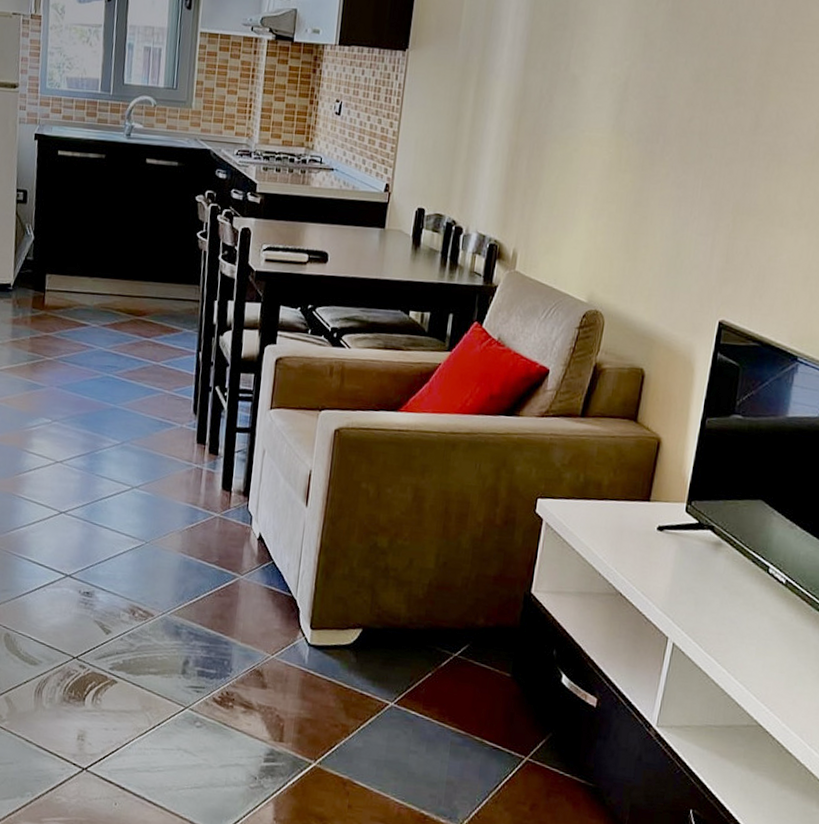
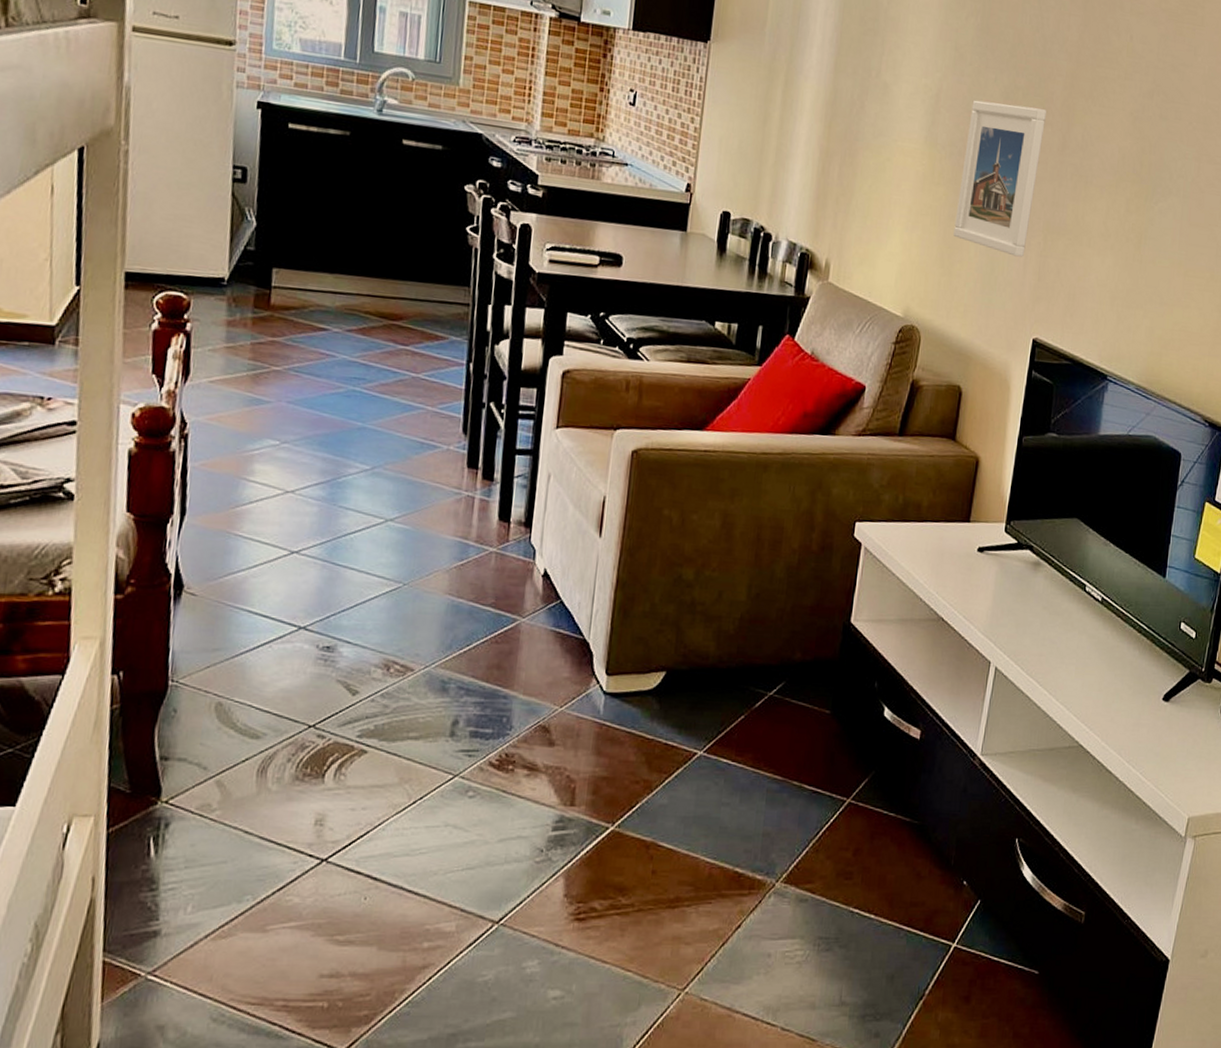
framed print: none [639,85,740,240] -> present [953,100,1047,257]

